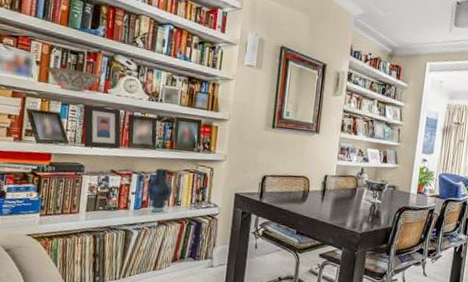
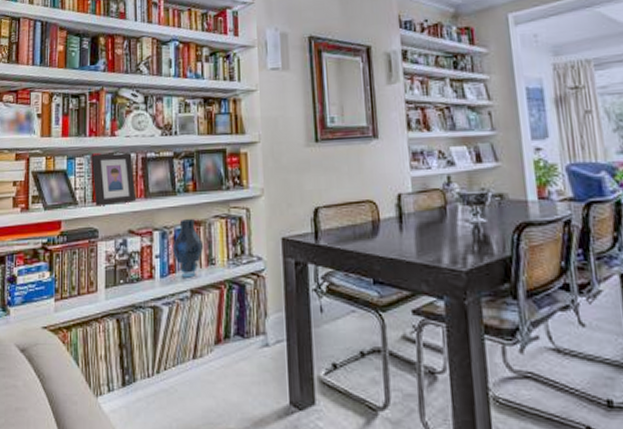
decorative bowl: present [44,66,102,92] -> none [46,115,107,142]

